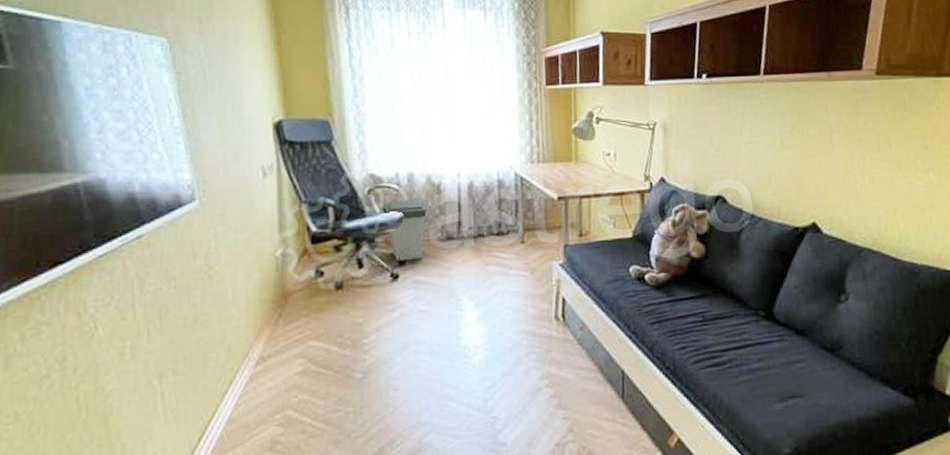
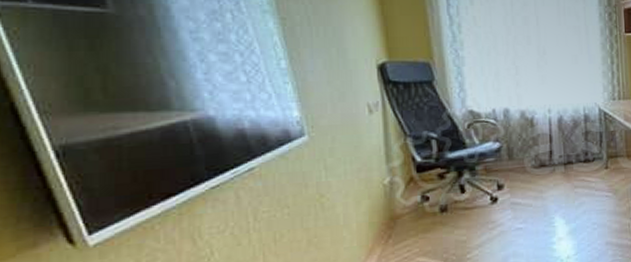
trash can: present [382,198,428,262] -> none [481,131,523,187]

